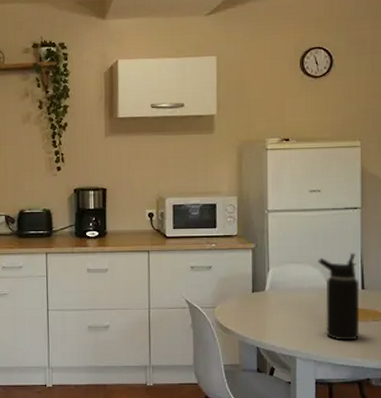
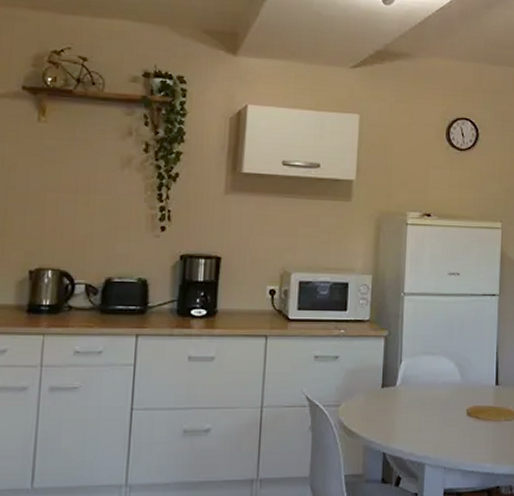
water bottle: present [318,252,360,341] -> none [453,344,494,444]

